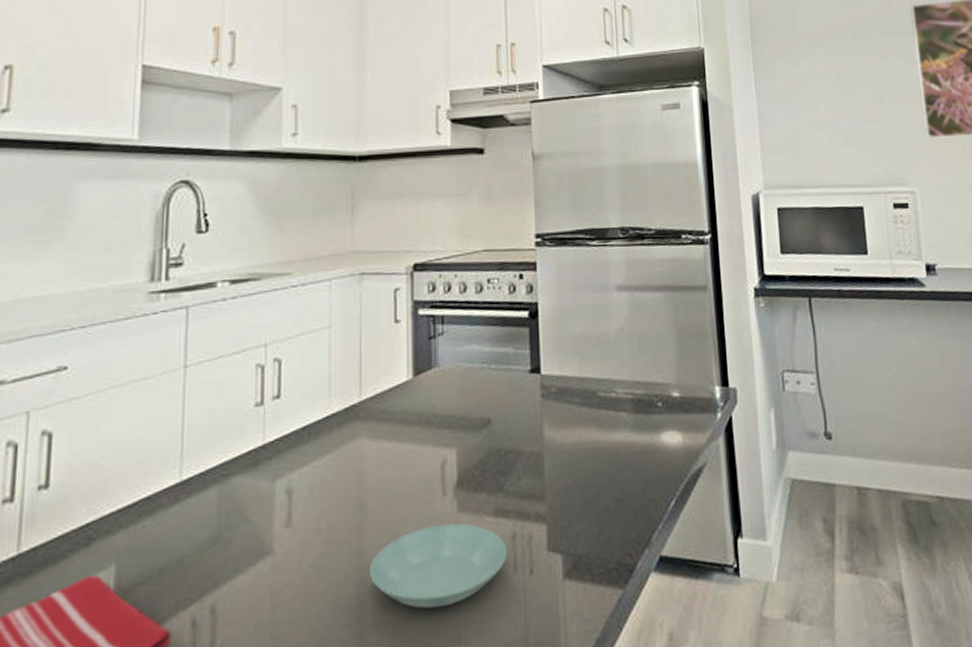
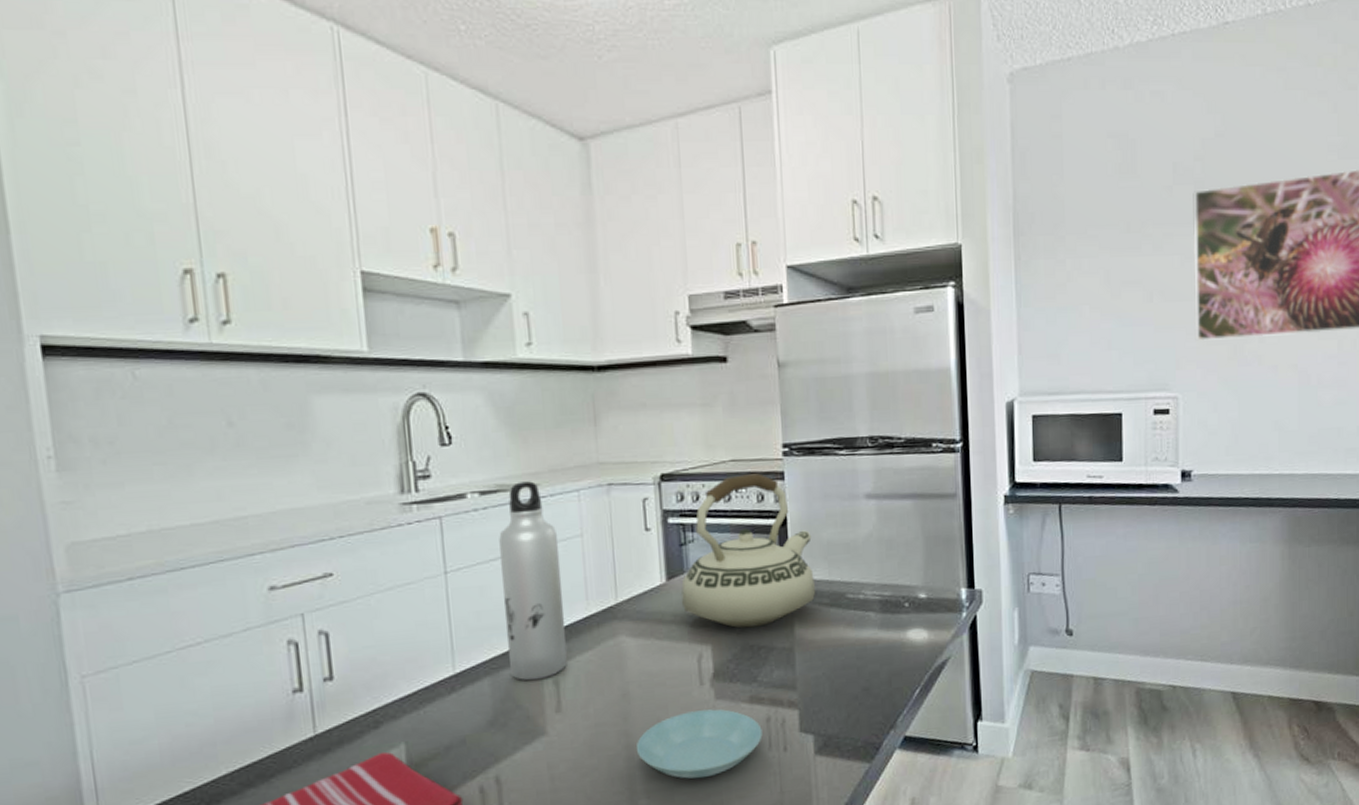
water bottle: none [240,270,306,490] -> present [499,481,567,681]
teakettle: none [428,264,567,430] -> present [681,473,816,628]

